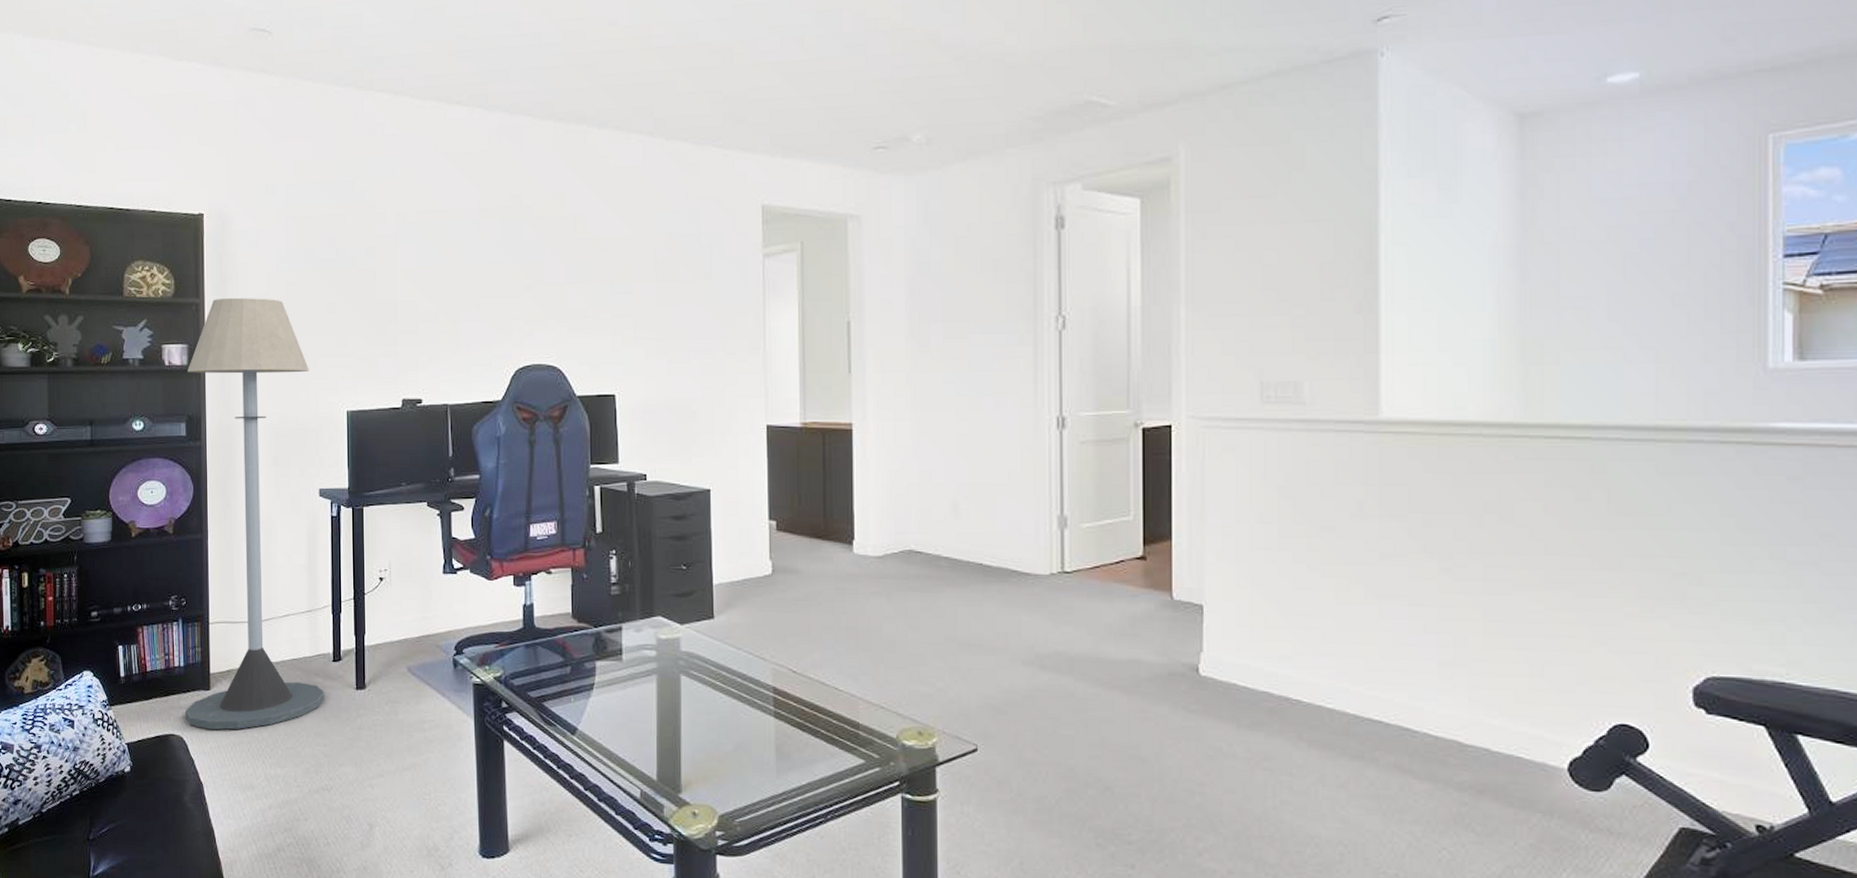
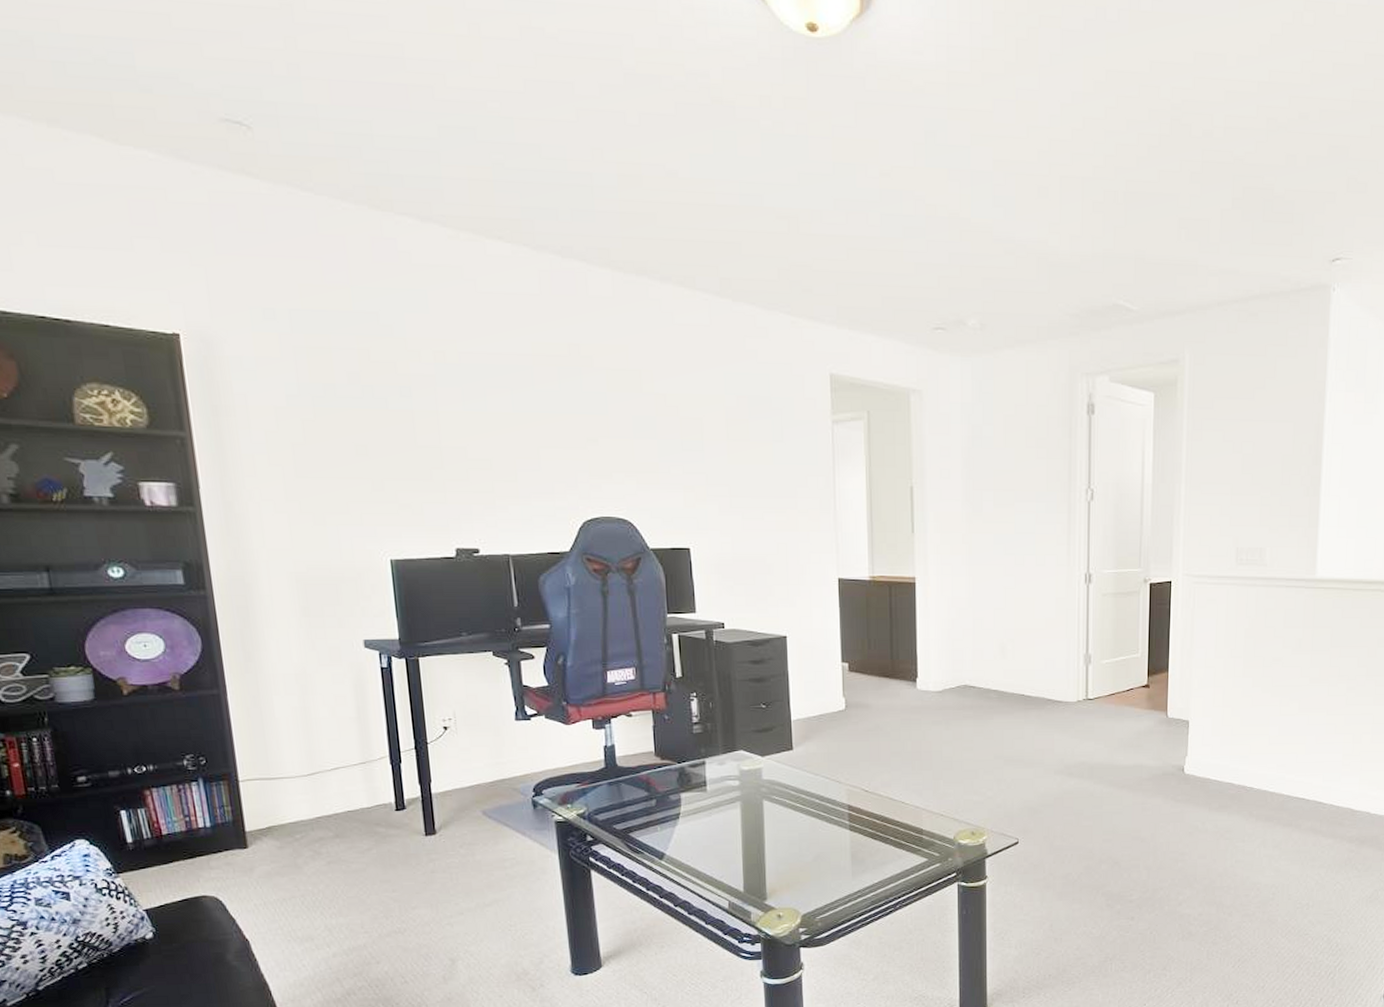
floor lamp: present [185,297,325,730] -> none [178,432,390,888]

